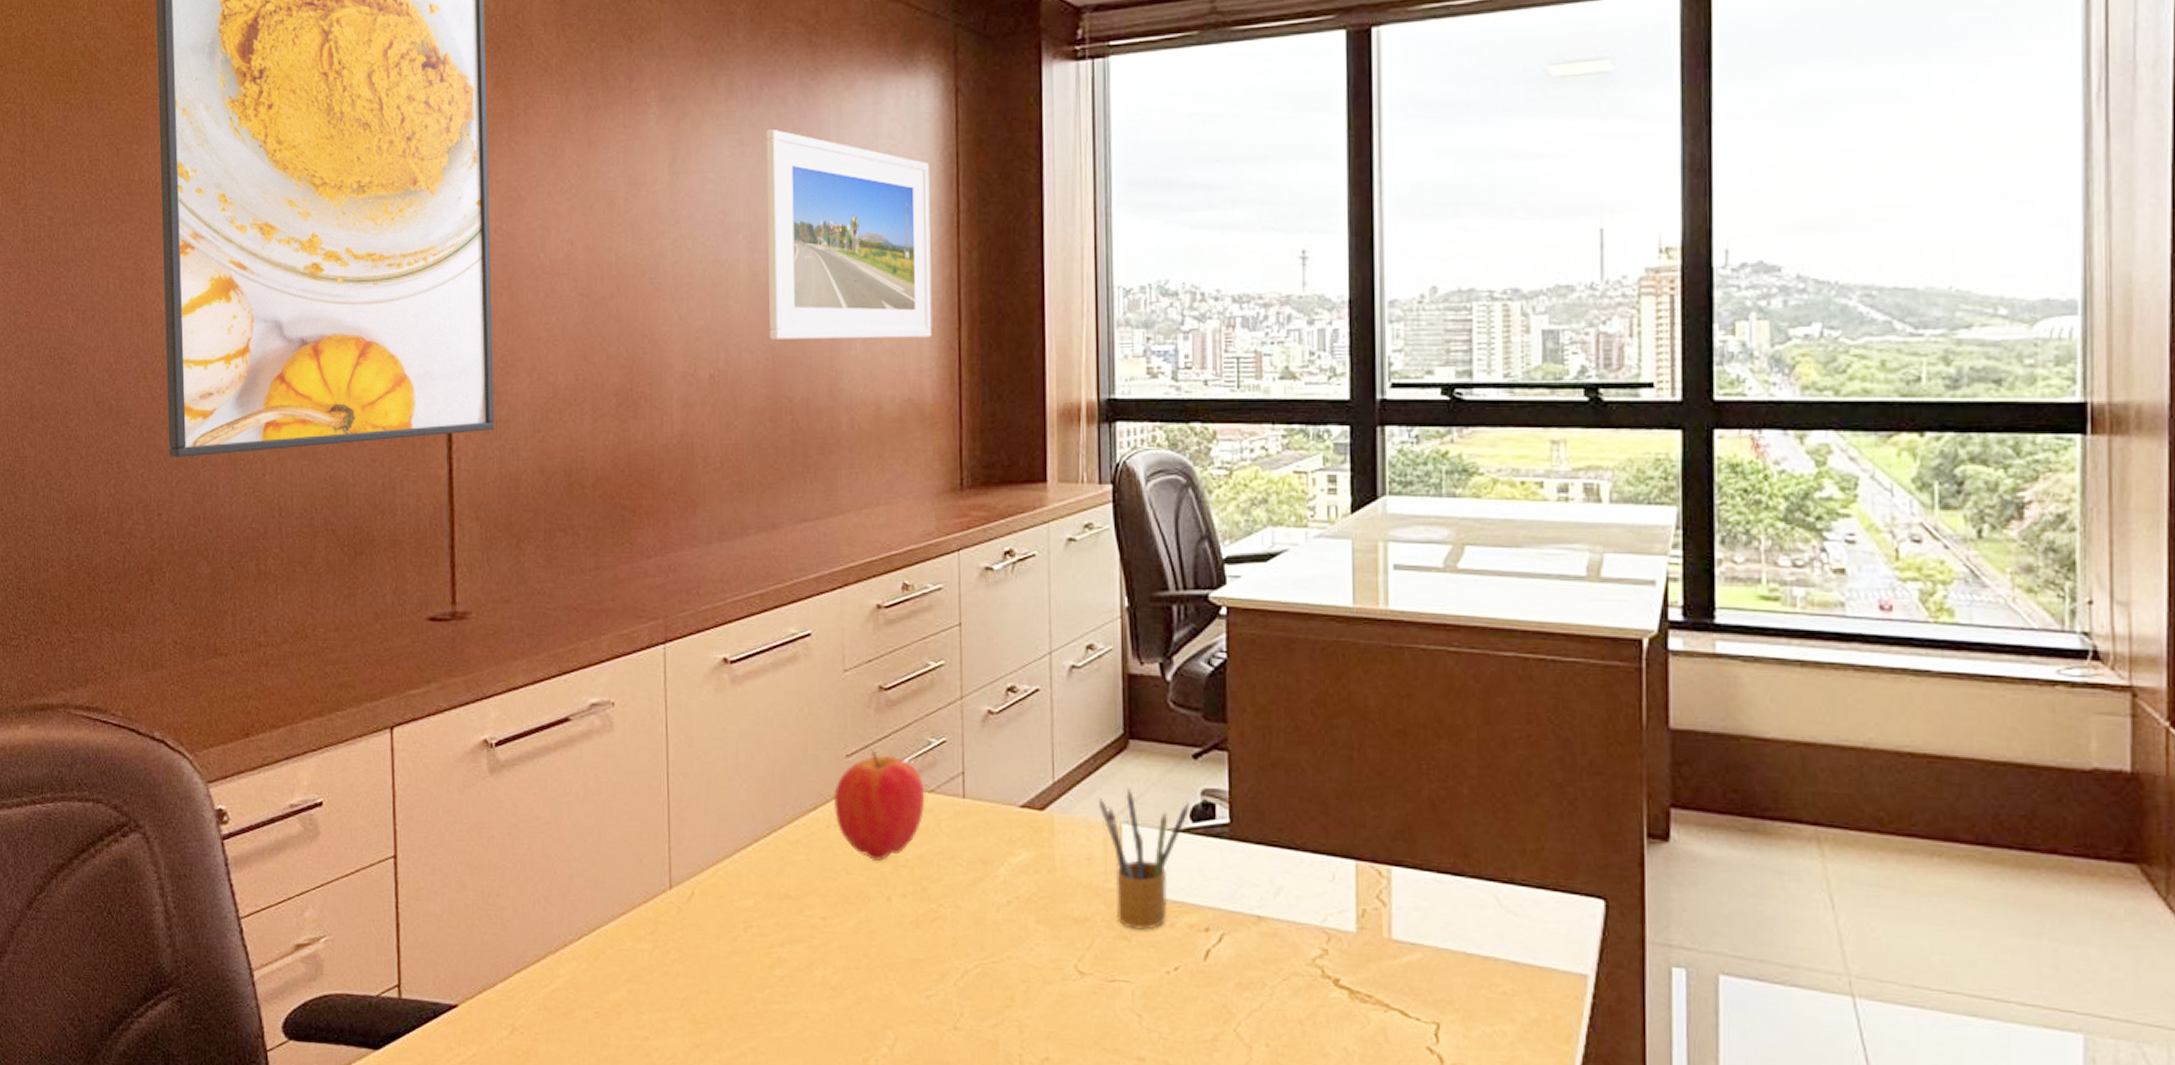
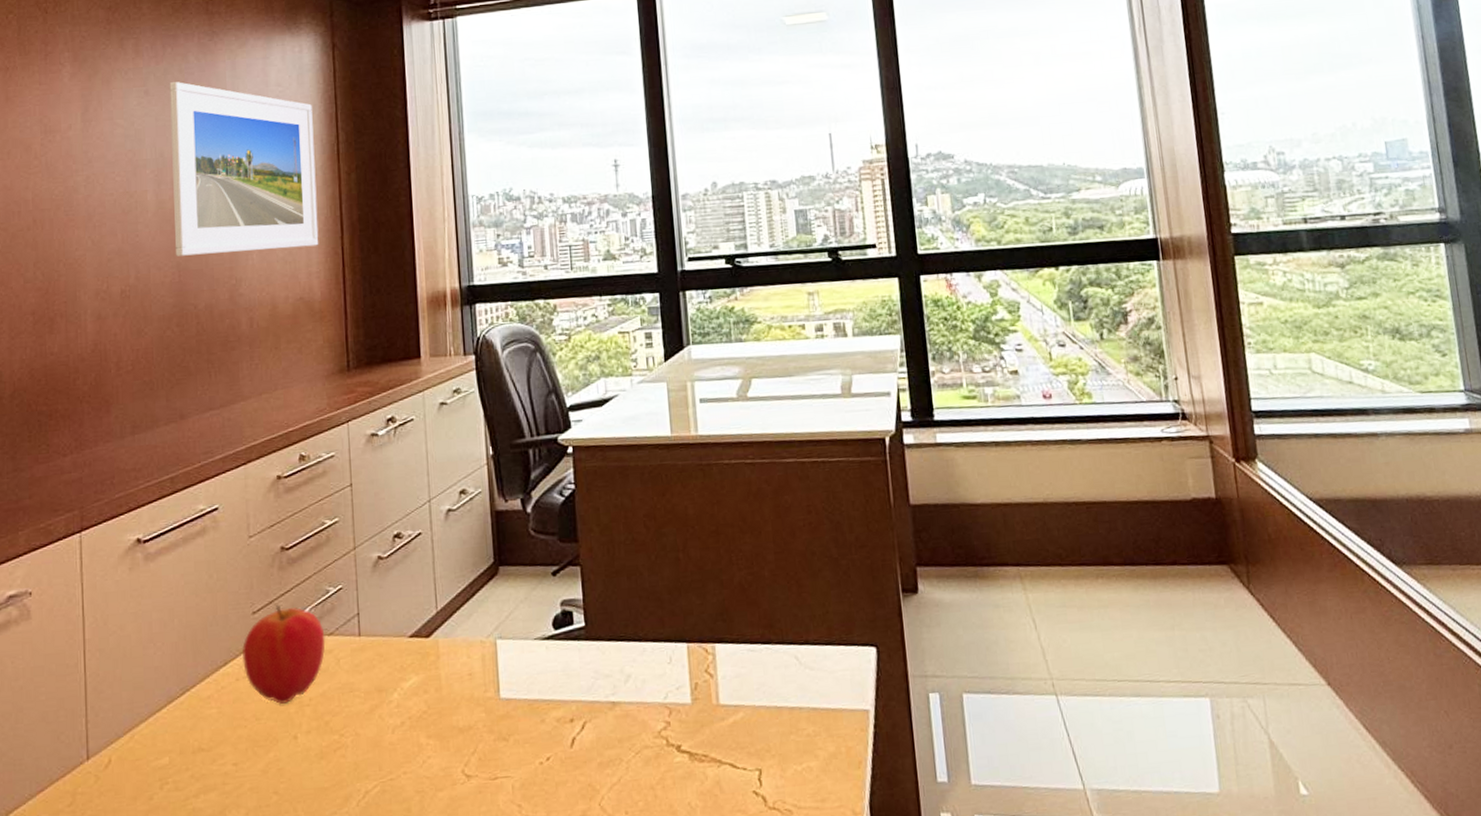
pencil box: present [1099,787,1191,930] -> none [476,607,553,730]

